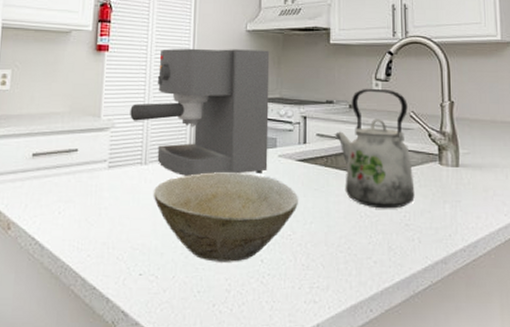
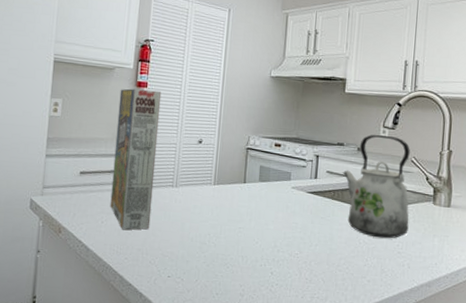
cereal box: none [68,53,125,221] -> present [110,88,162,230]
coffee maker: present [130,48,270,176] -> none [164,88,290,201]
bowl: present [153,171,298,262] -> none [181,197,307,273]

